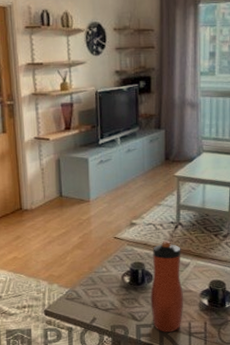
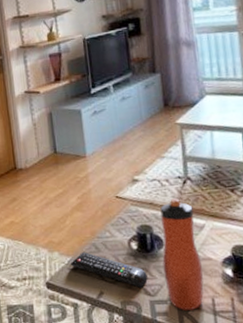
remote control: none [67,285,136,314] -> present [70,252,148,288]

